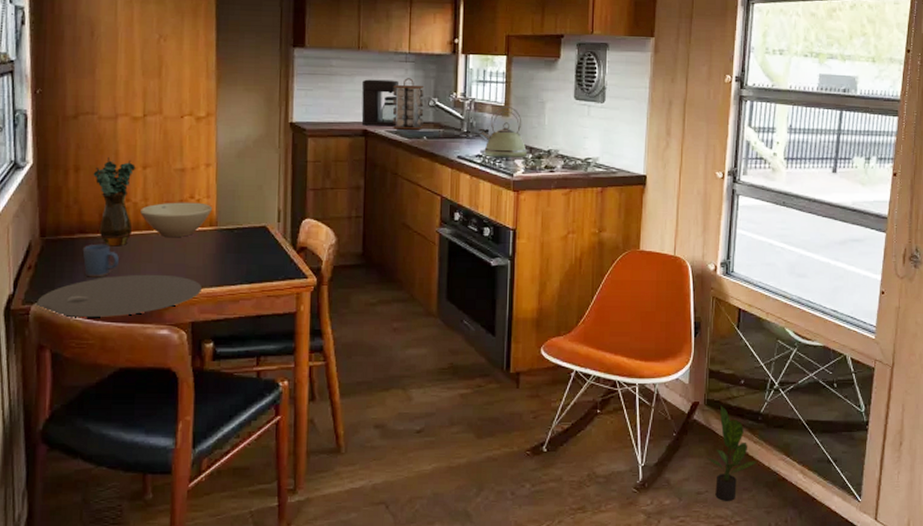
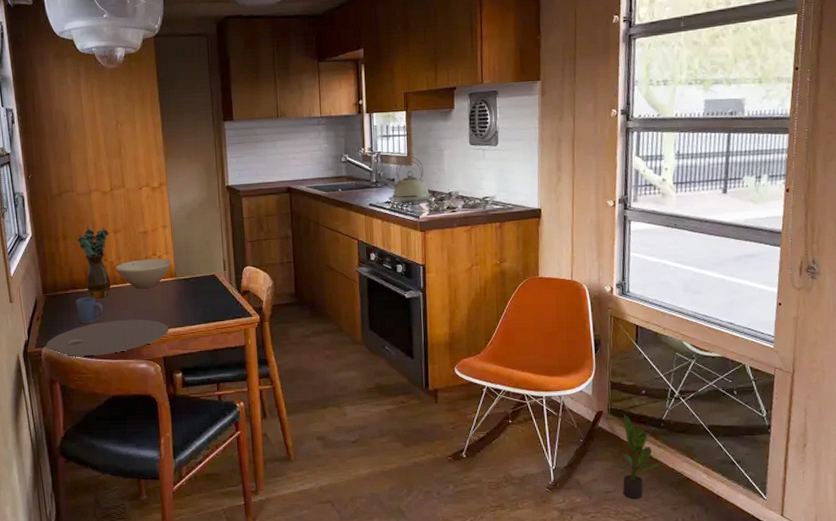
coffee maker: present [361,79,398,127] -> none [283,142,315,184]
spice rack: present [392,78,424,131] -> none [309,139,338,186]

